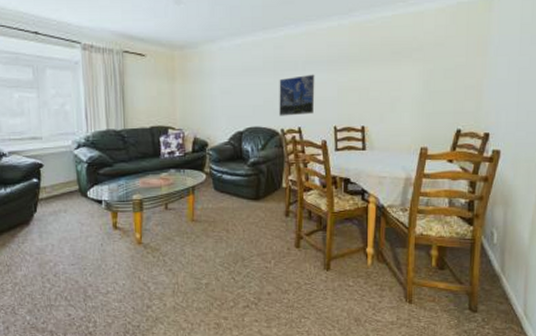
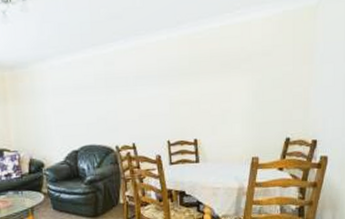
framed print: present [279,74,315,116] -> none [111,89,148,133]

